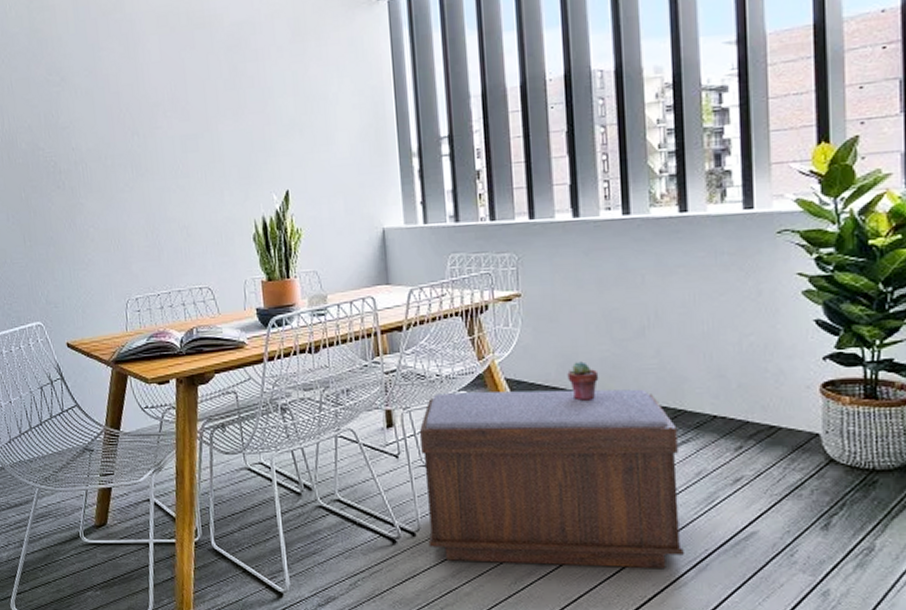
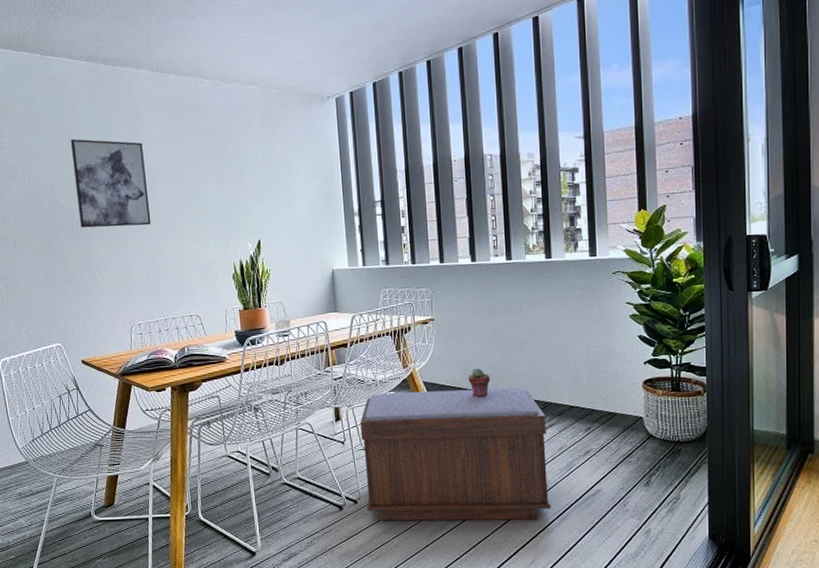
wall art: none [51,64,151,178] -> present [70,138,151,228]

